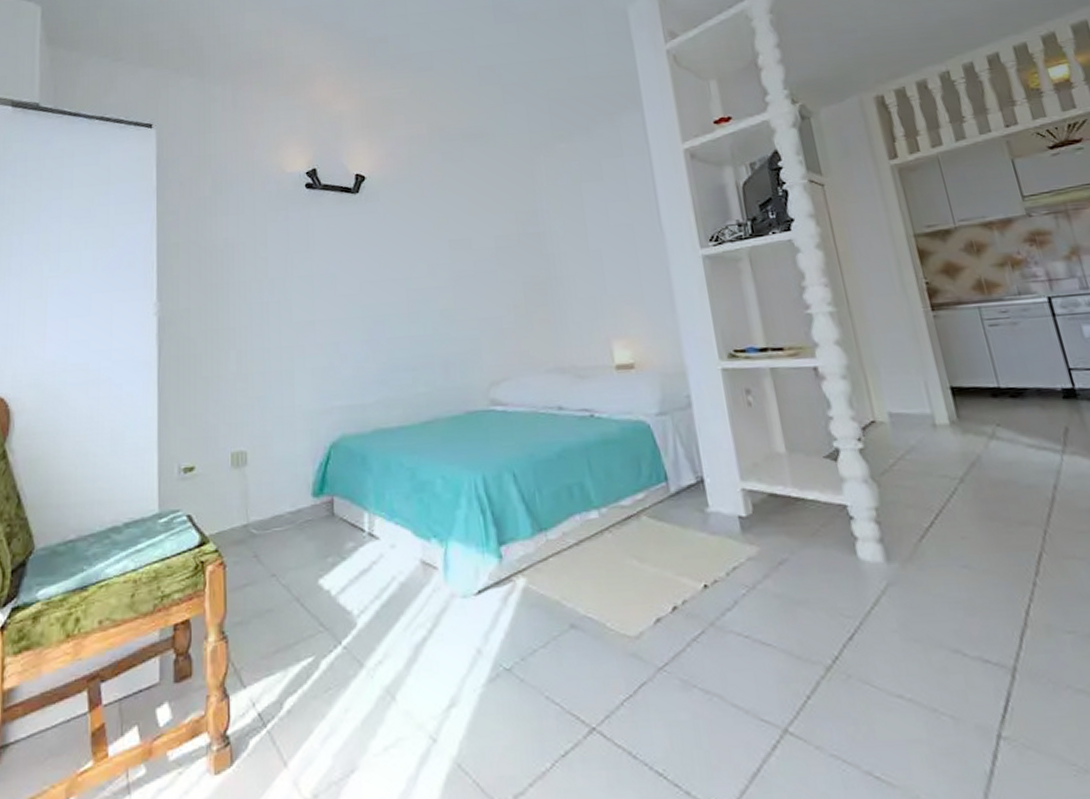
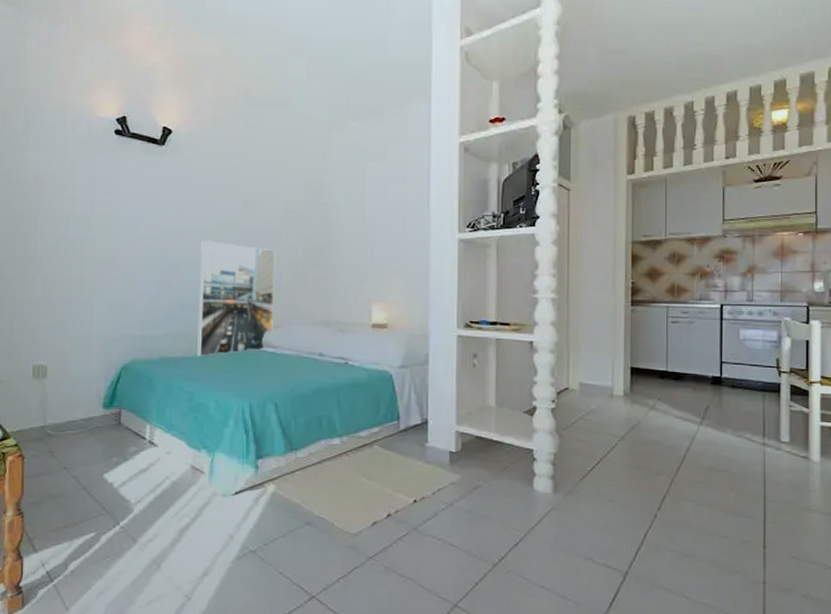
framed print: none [407,289,500,425] -> present [197,240,276,357]

